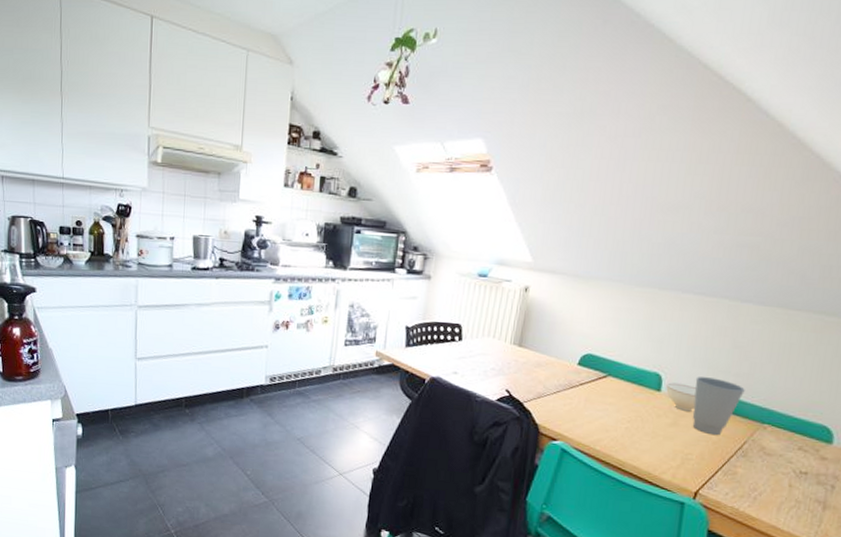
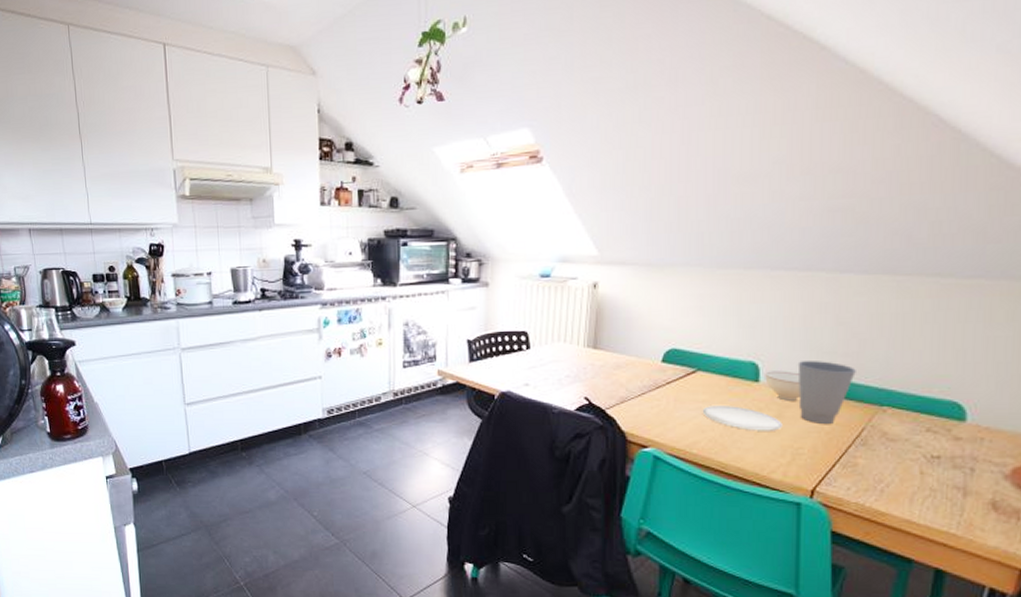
plate: none [608,408,677,437] -> present [702,406,783,433]

